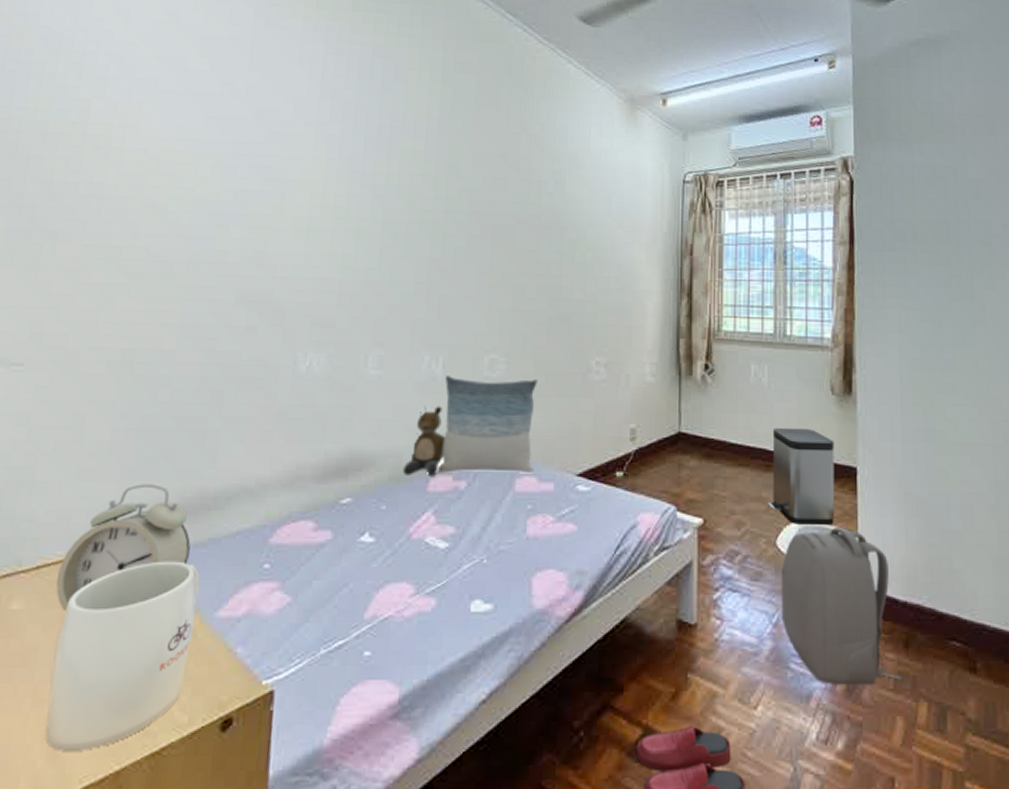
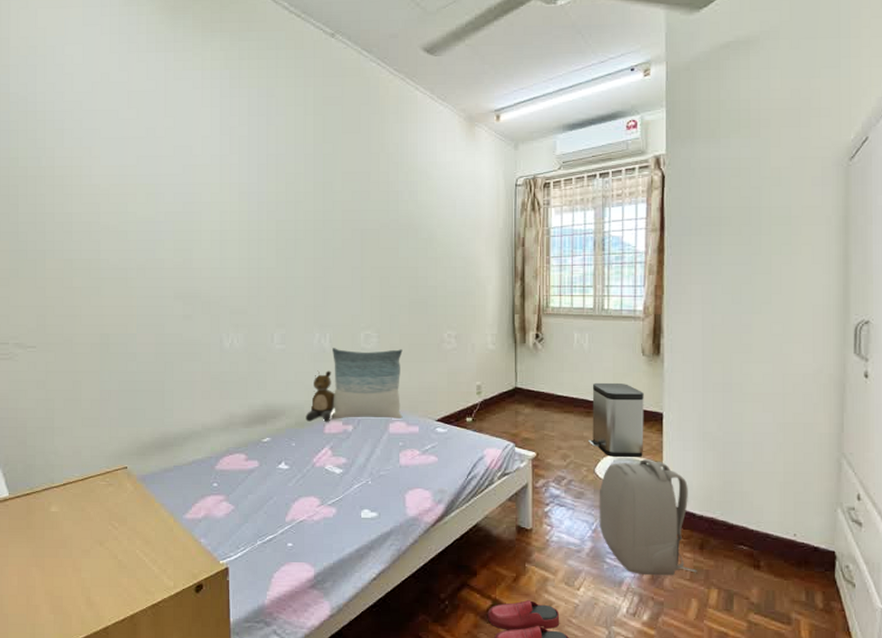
mug: present [45,561,200,751] -> none [81,481,171,602]
alarm clock: present [55,484,191,613] -> none [77,429,162,514]

